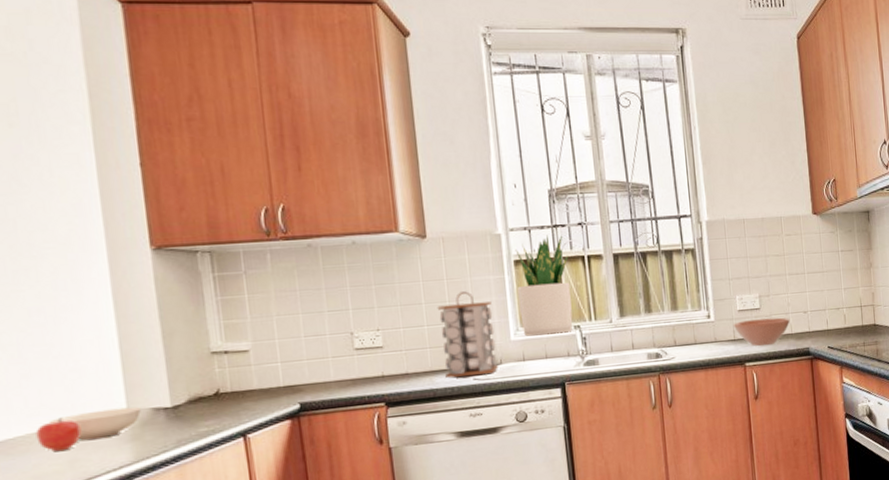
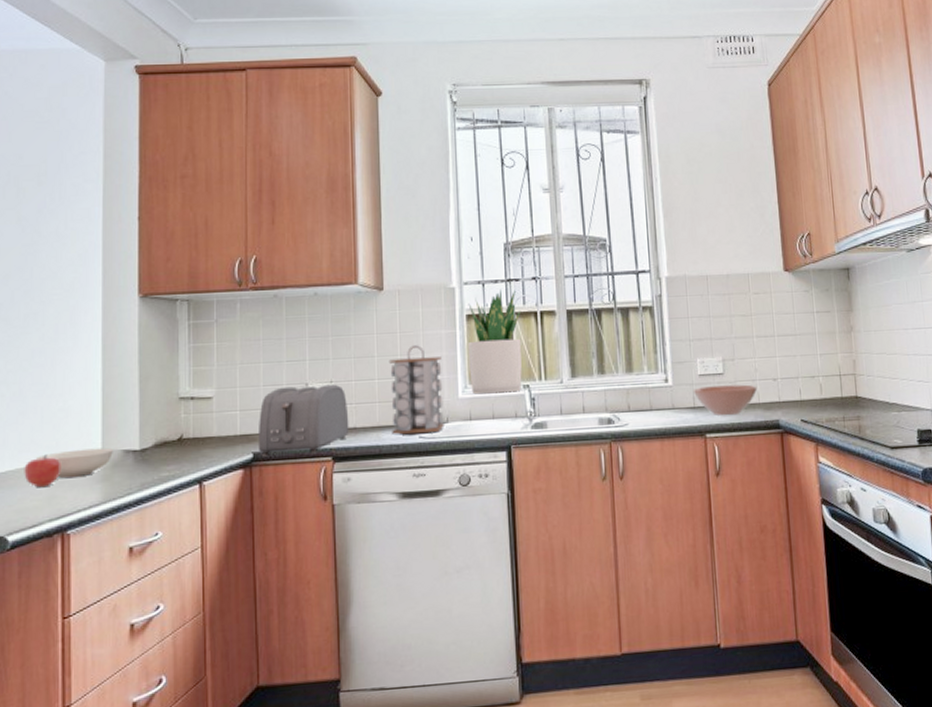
toaster: none [302,332,401,407] -> present [257,384,349,457]

